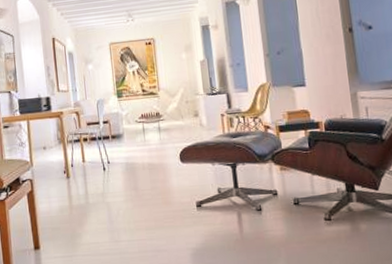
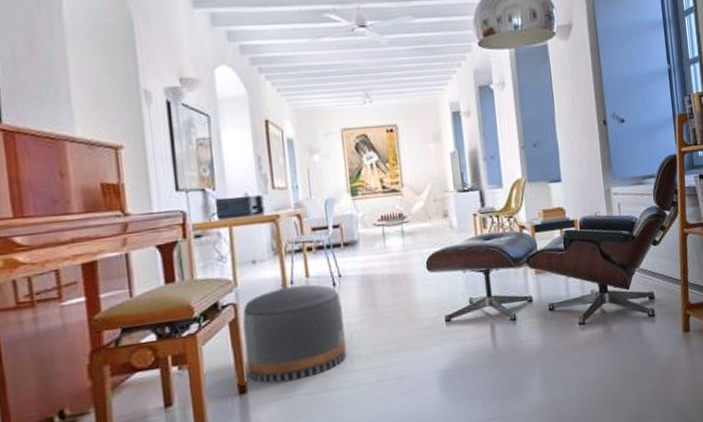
pouf: none [36,168,114,244] -> present [242,284,347,384]

